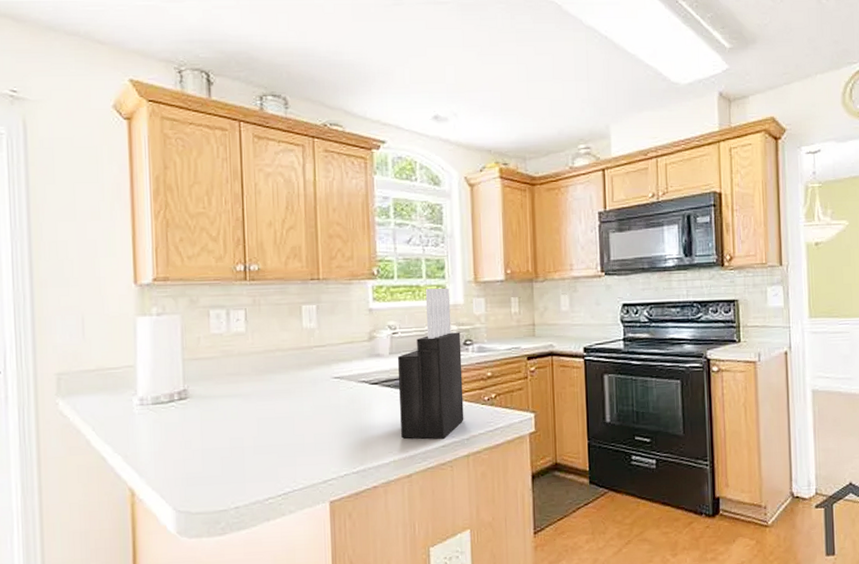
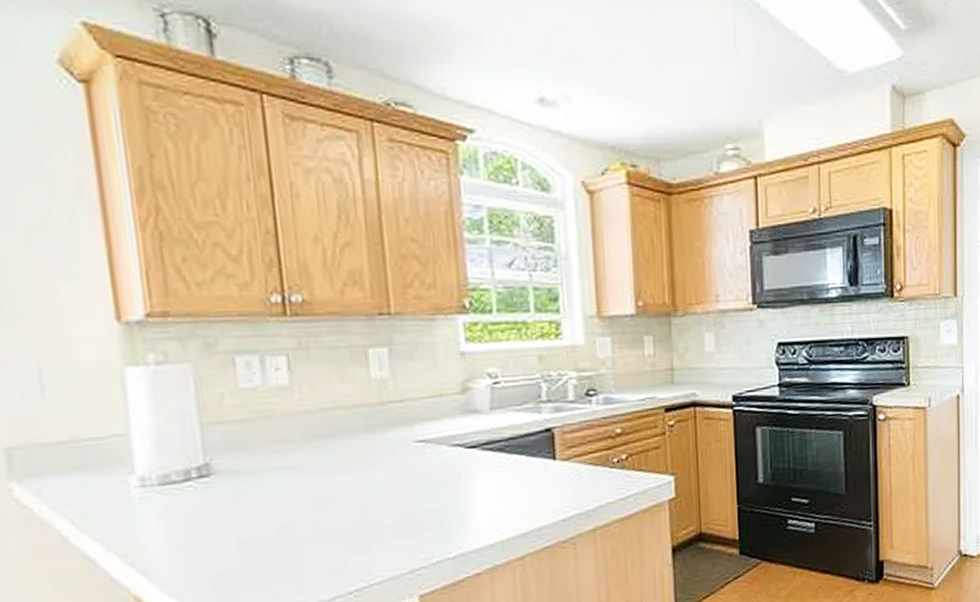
knife block: present [398,288,464,439] -> none [502,324,589,514]

